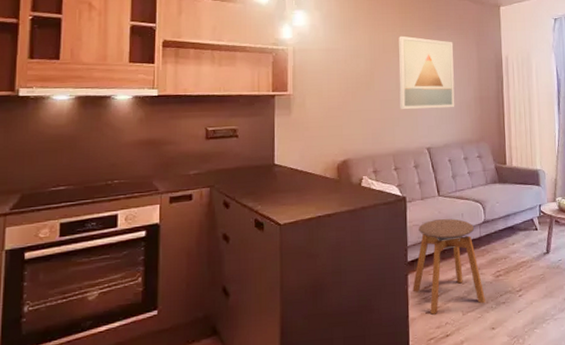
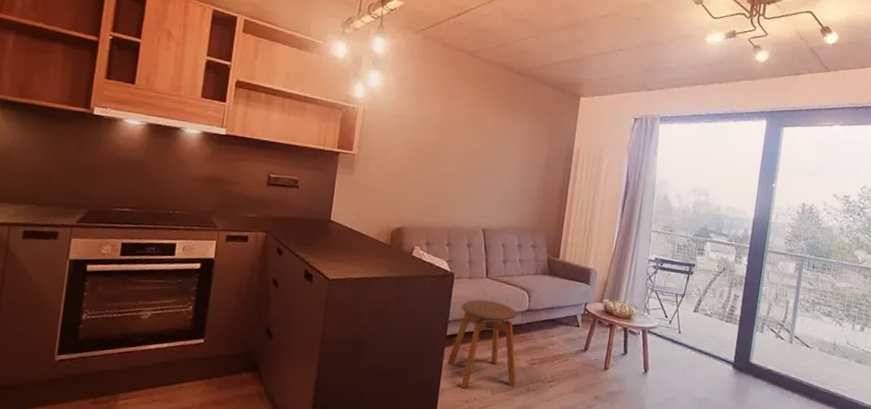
wall art: present [399,35,455,109] -> none [462,111,526,194]

